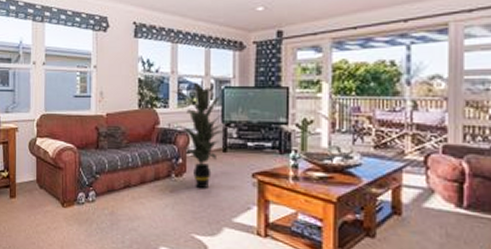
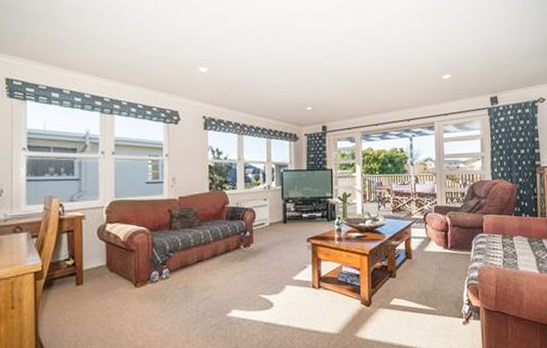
indoor plant: present [170,82,232,189] -> none [238,167,290,256]

